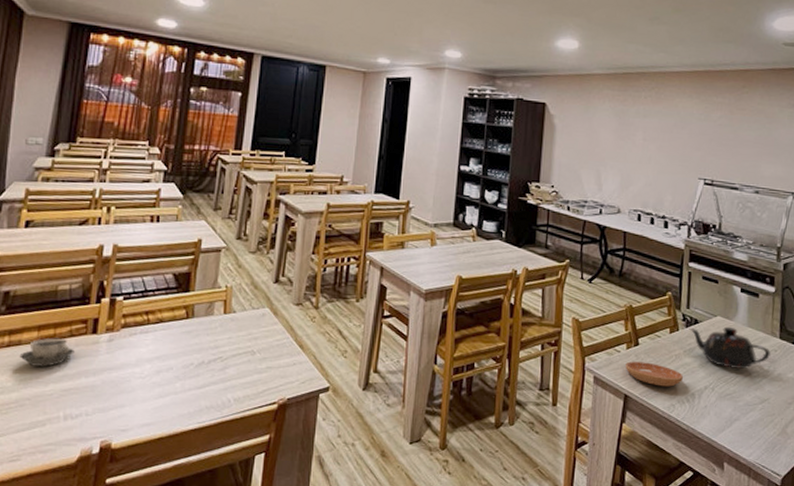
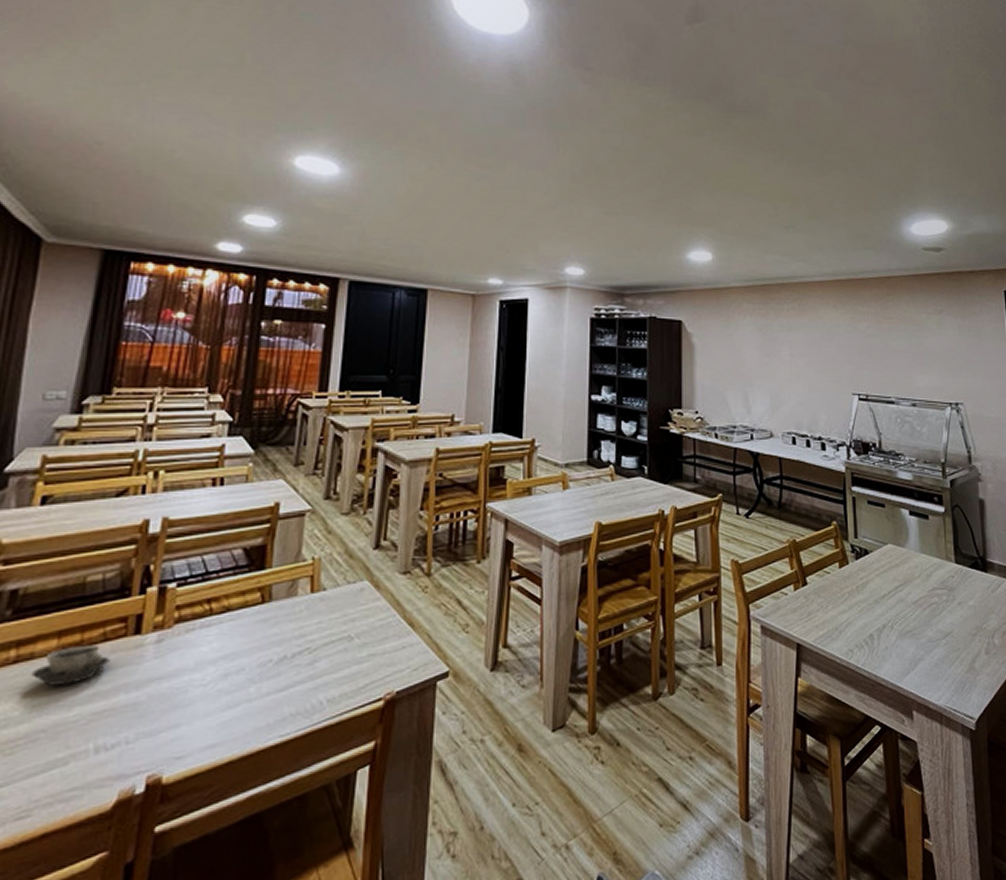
saucer: present [625,361,683,387] -> none [795,603,858,630]
teapot: present [689,326,771,370] -> none [859,554,948,602]

